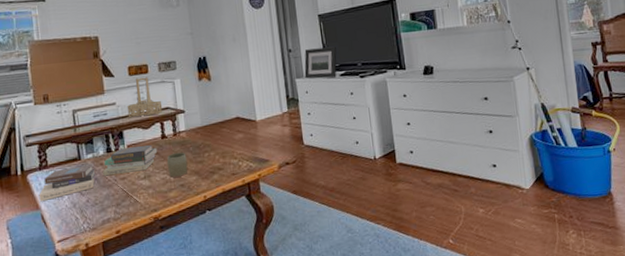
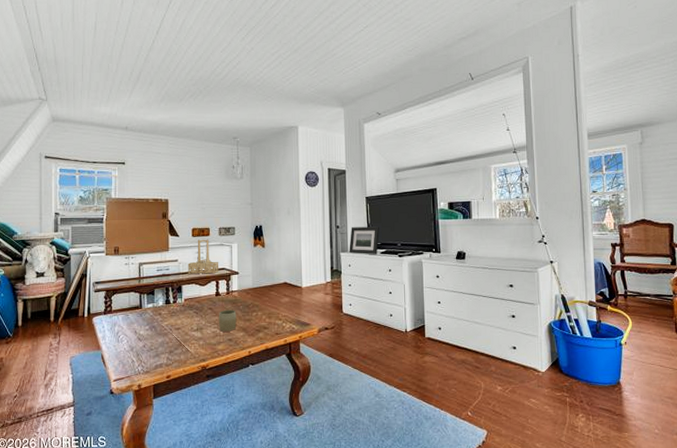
books: present [39,164,96,202] -> none [101,313,154,343]
books: present [103,144,158,176] -> none [160,300,211,325]

